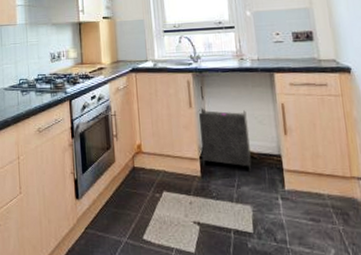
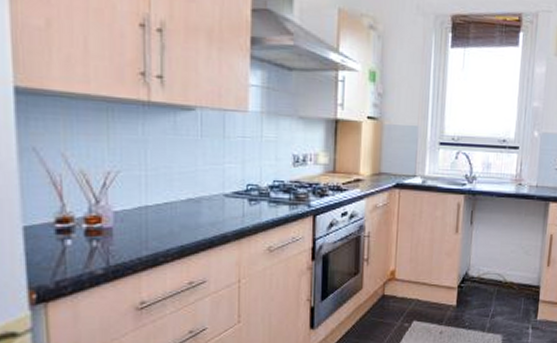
waste basket: present [198,108,252,173] -> none [460,234,514,303]

